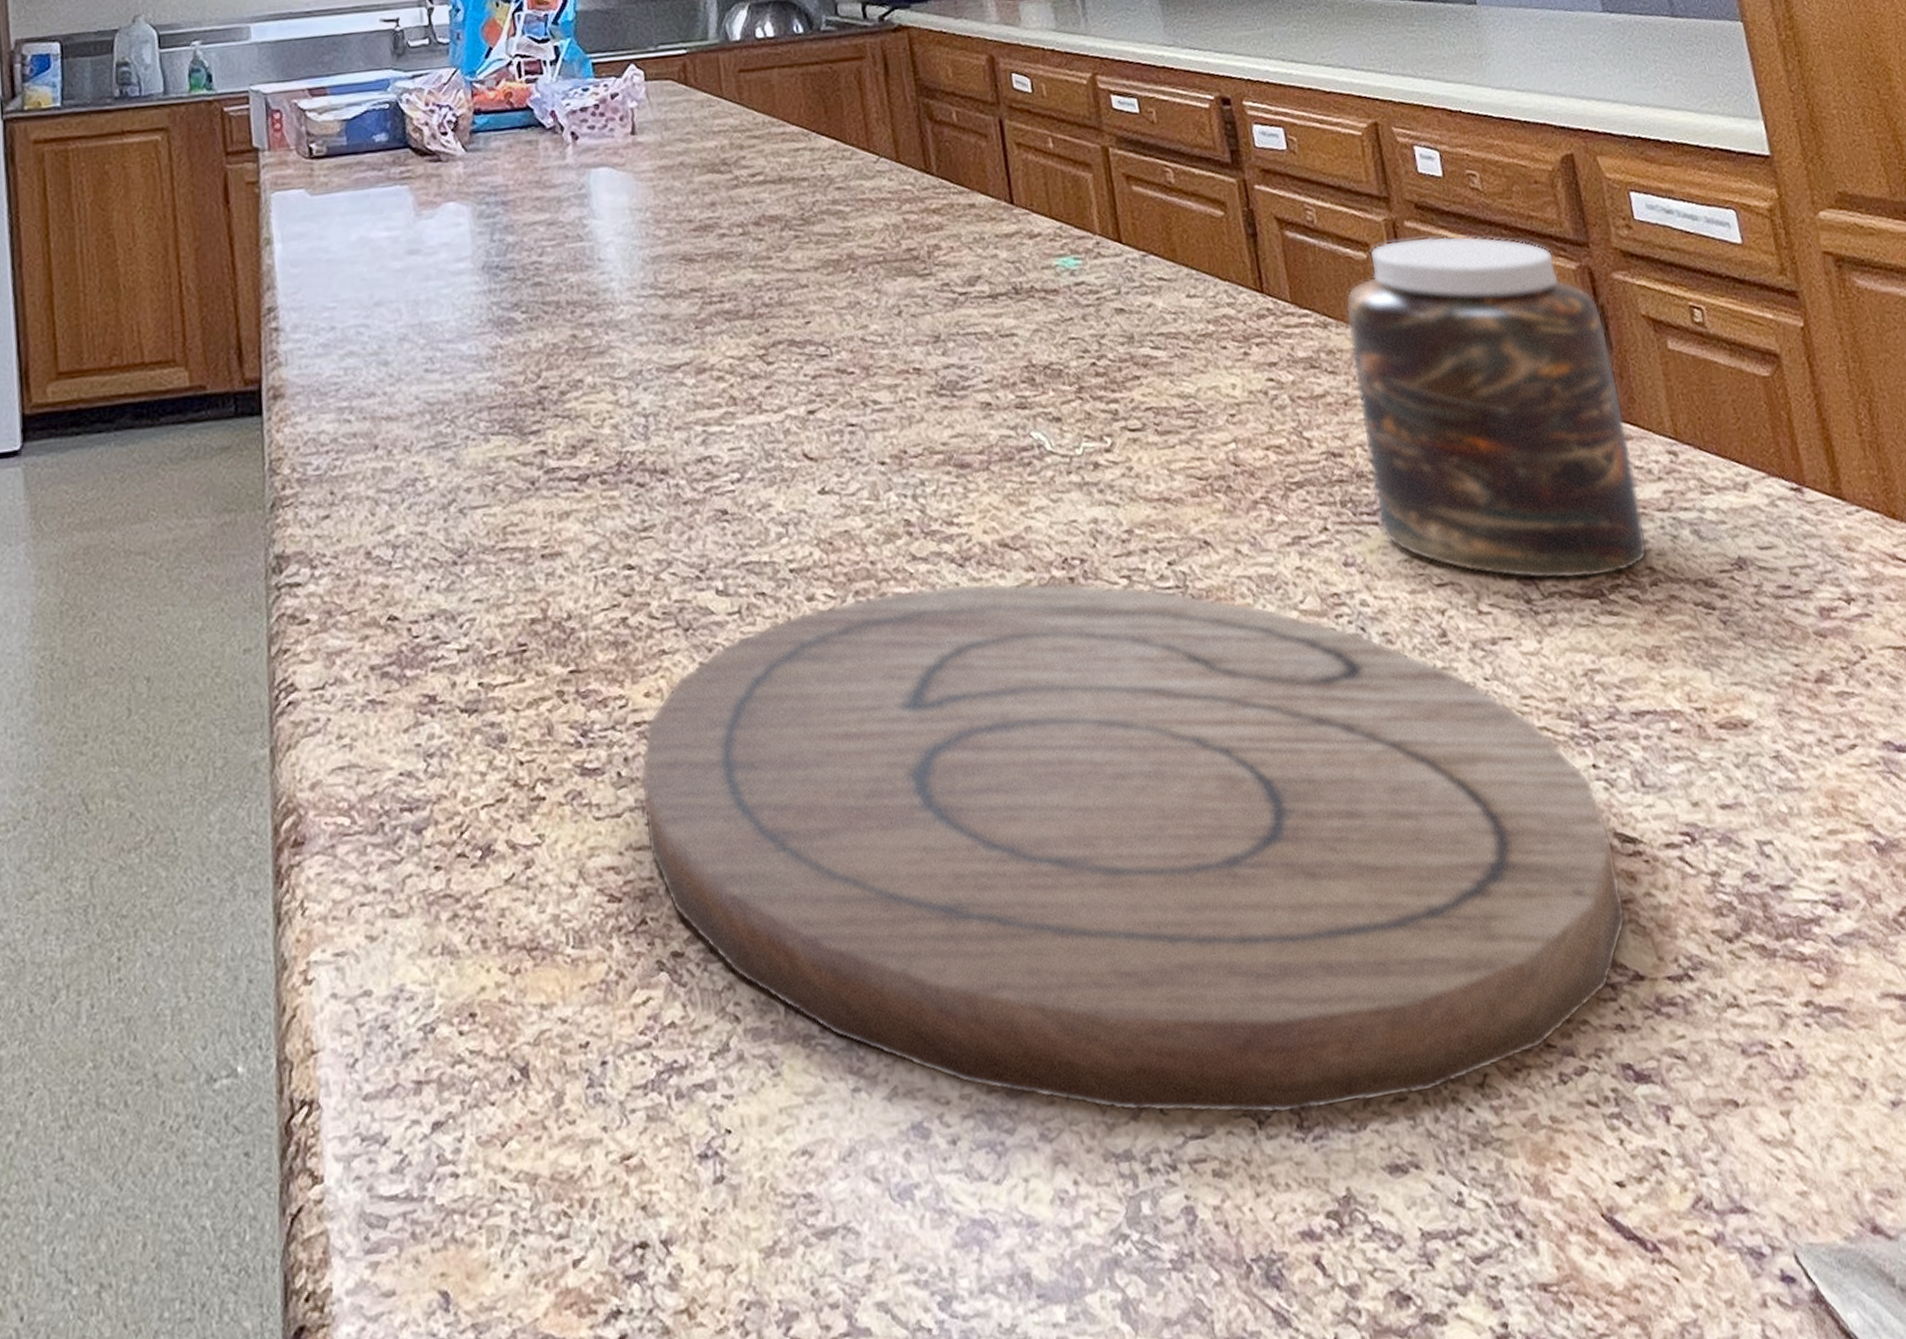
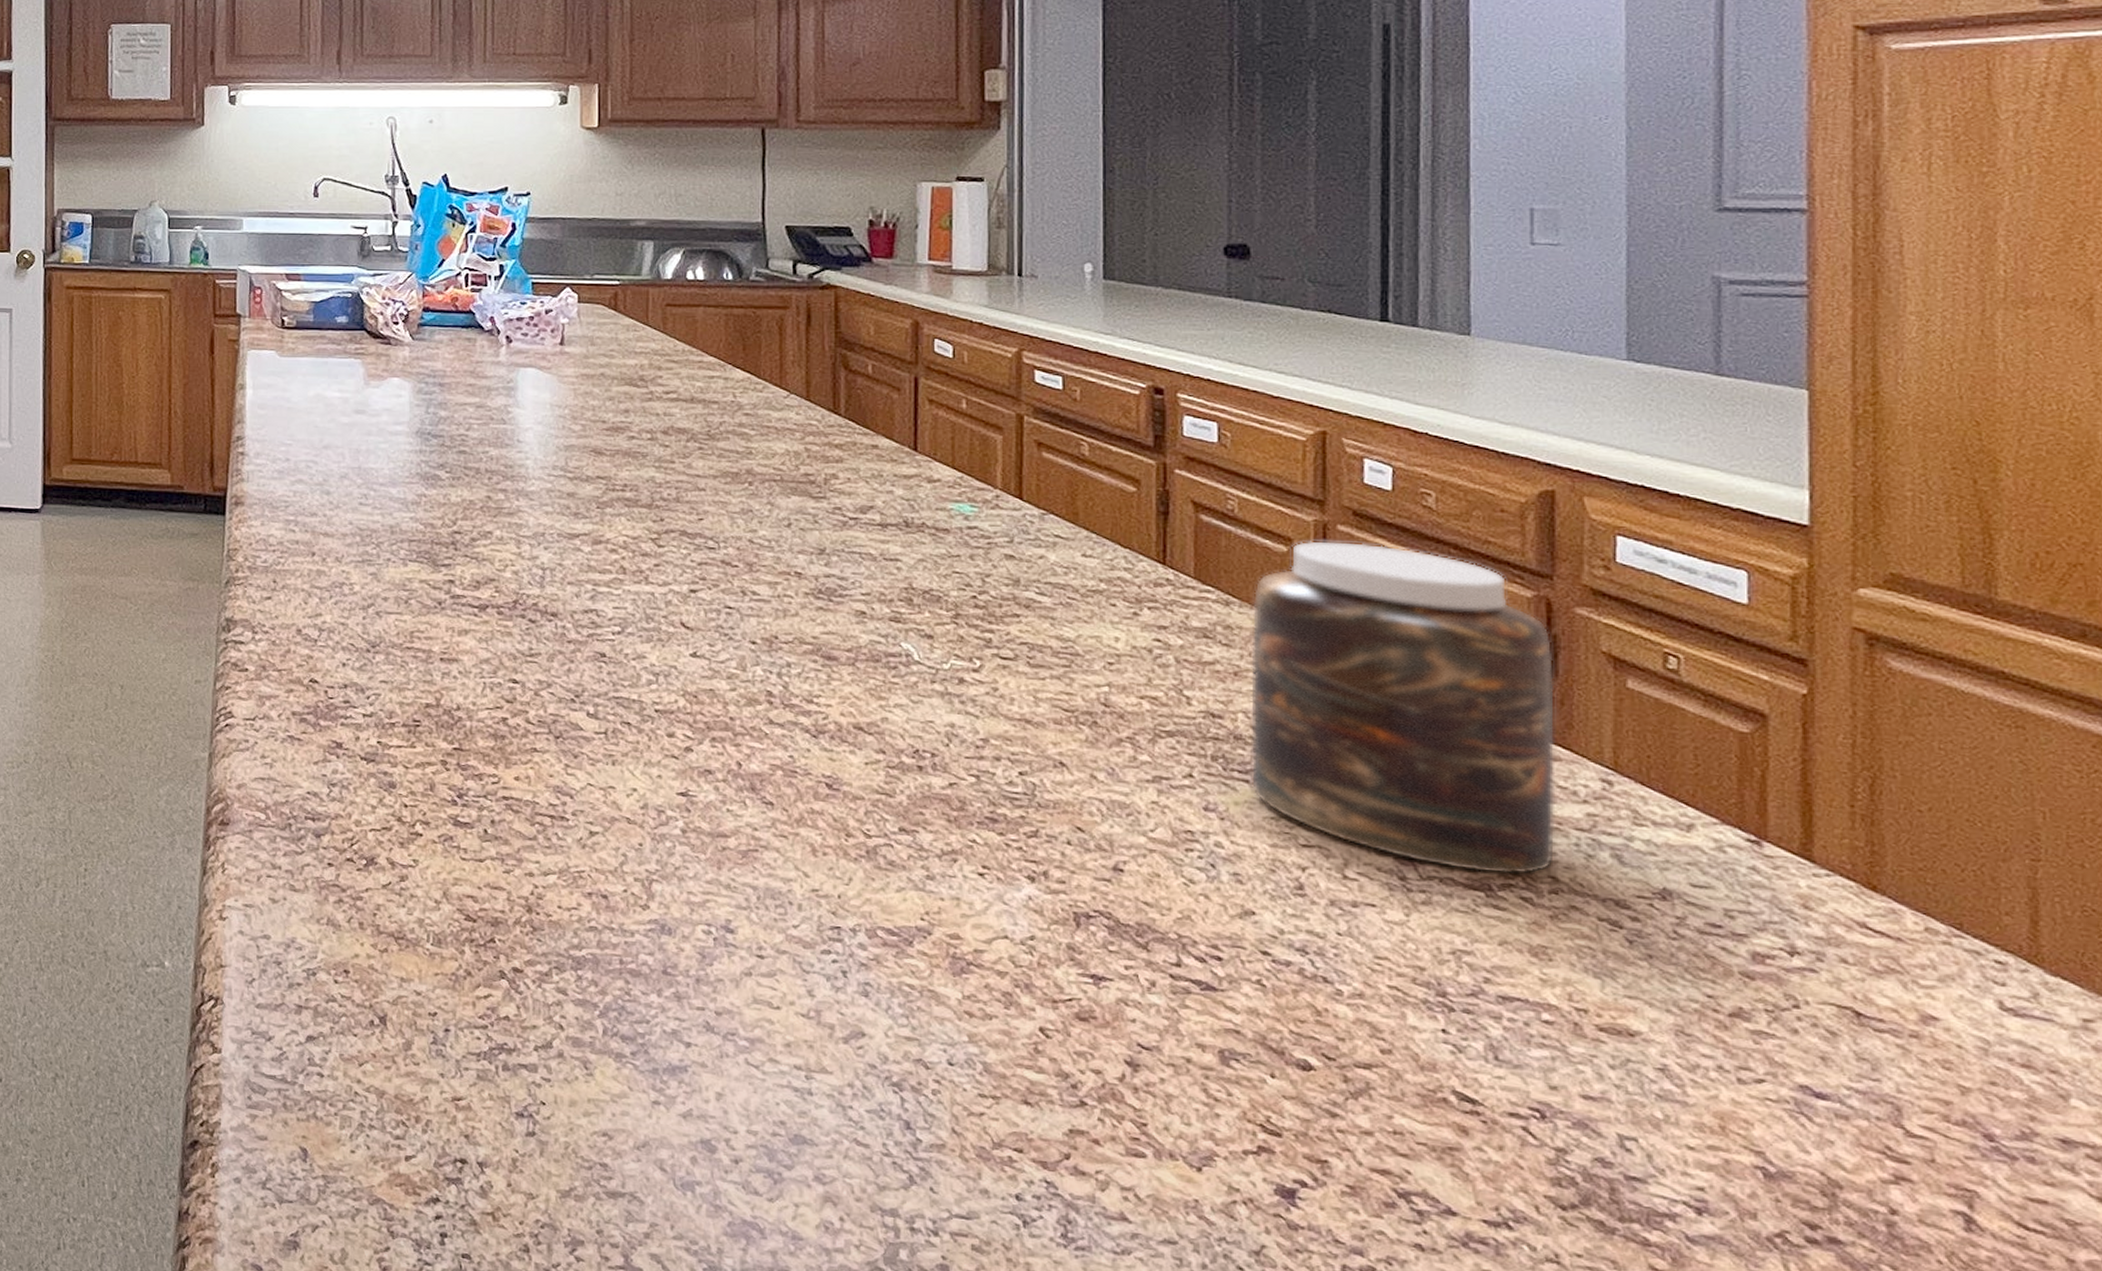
cutting board: present [639,582,1627,1115] -> none [502,743,1449,1245]

